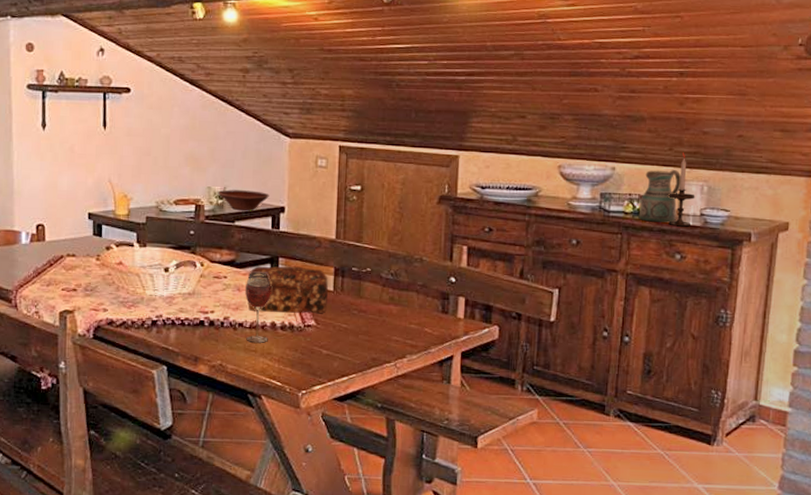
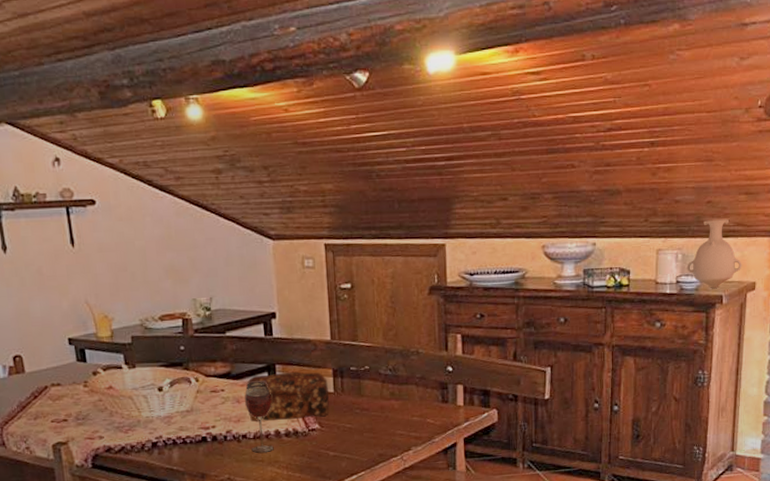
ceramic bowl: present [218,190,269,212] -> none [204,298,258,321]
ceramic pitcher: present [638,170,682,223] -> none [620,241,658,294]
candlestick: present [668,152,695,227] -> none [647,222,671,296]
vase: none [712,154,775,225] -> present [686,219,742,288]

